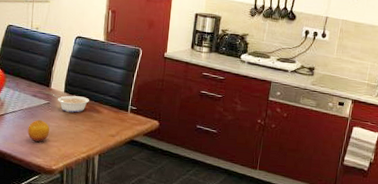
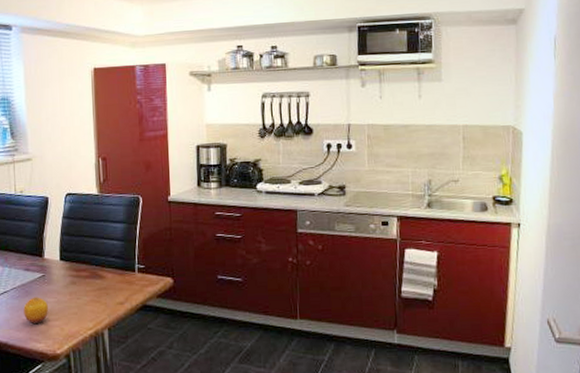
legume: present [53,94,89,113] -> none [47,262,89,283]

